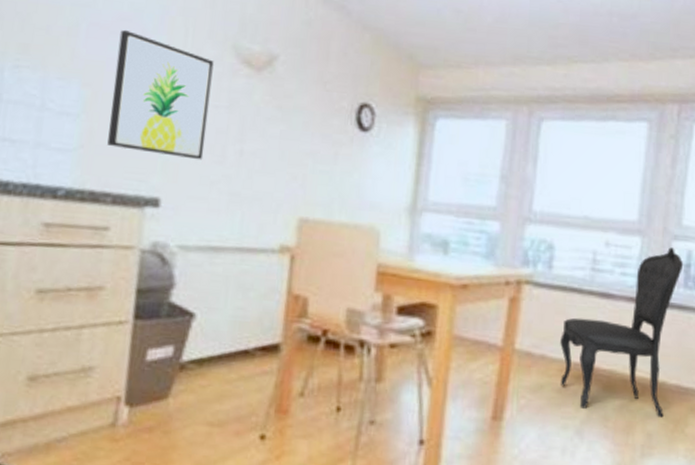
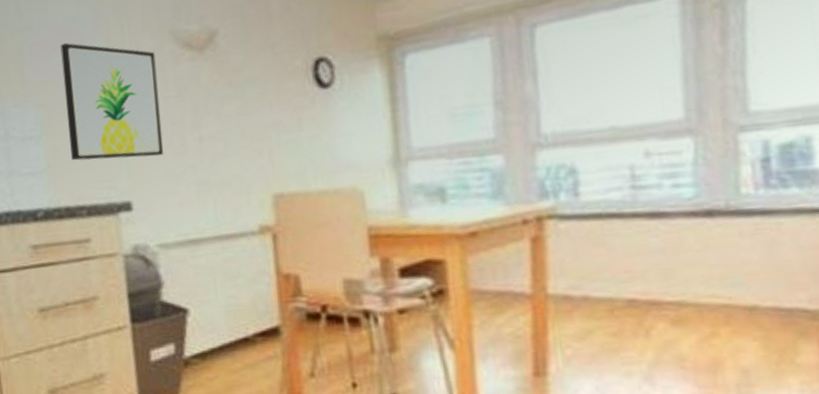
dining chair: present [560,247,684,418] -> none [604,141,762,350]

